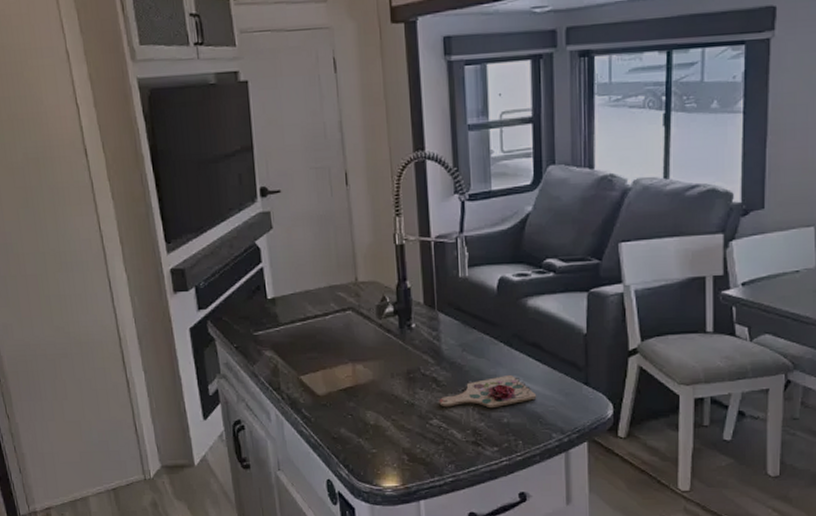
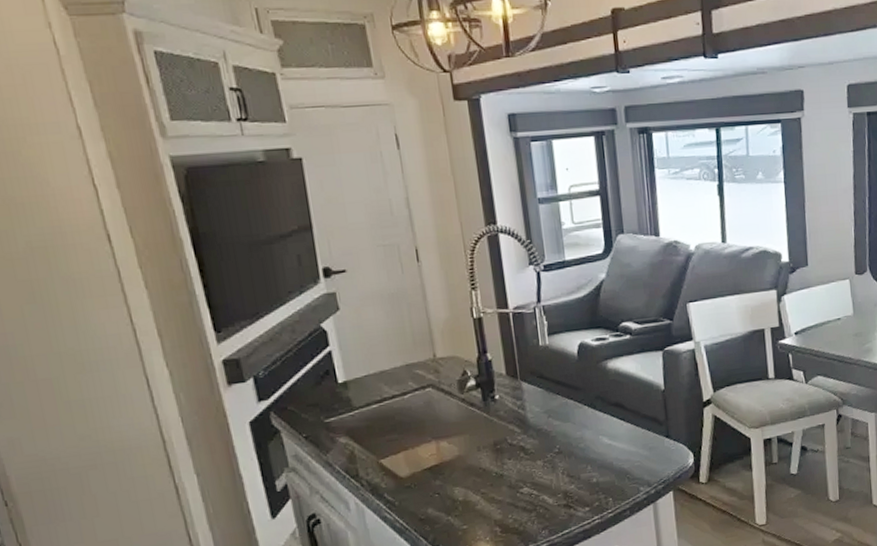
cutting board: present [439,375,537,409] -> none [528,436,623,475]

